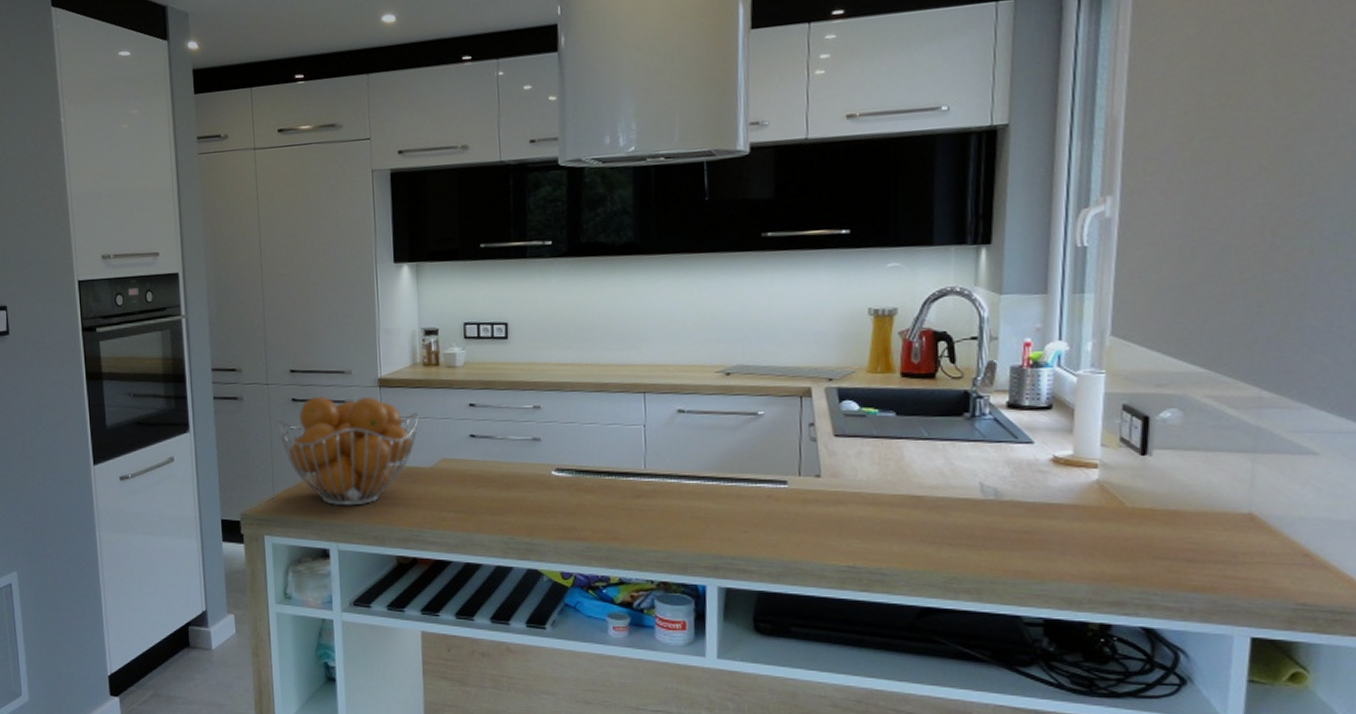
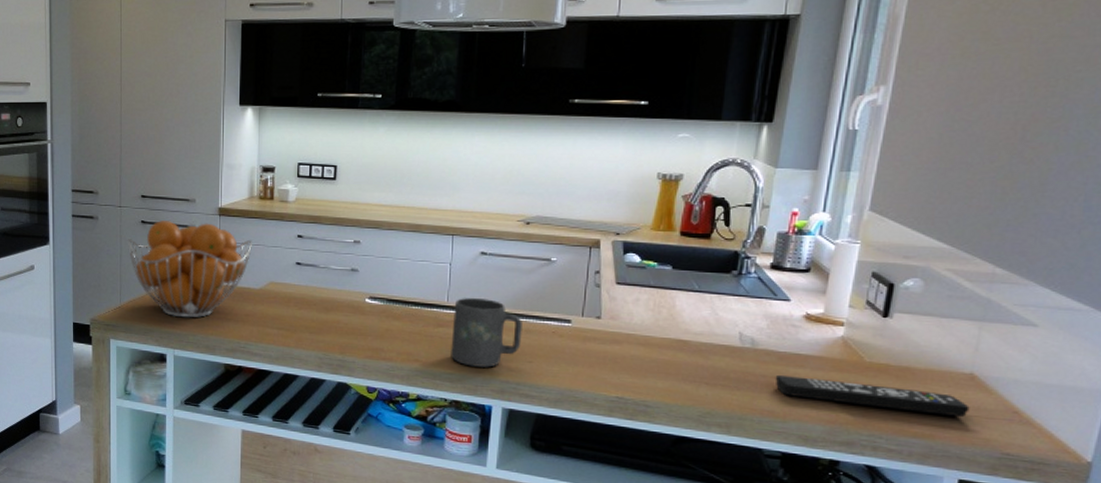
mug: none [652,462,733,541] -> present [451,298,522,368]
remote control: none [1026,528,1253,565] -> present [775,374,970,418]

